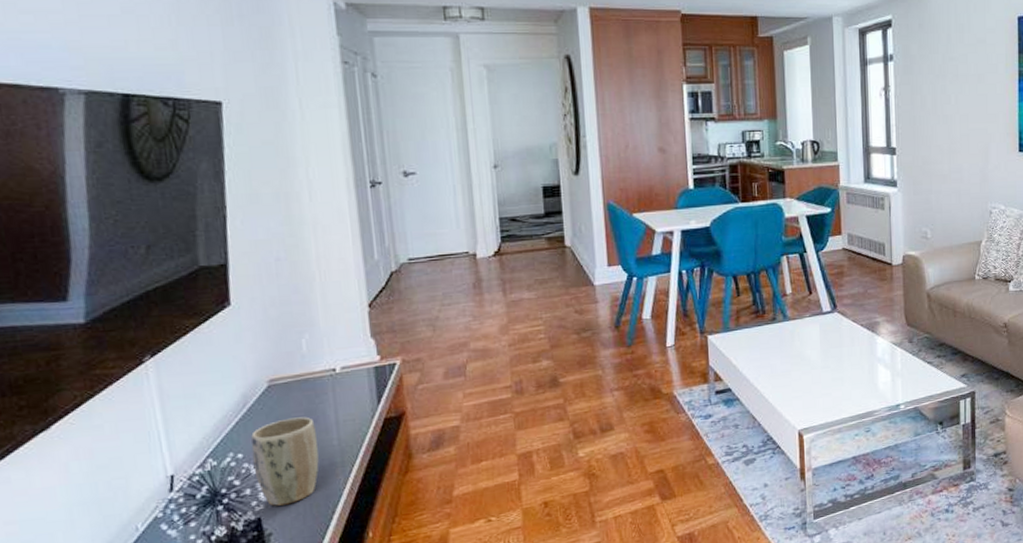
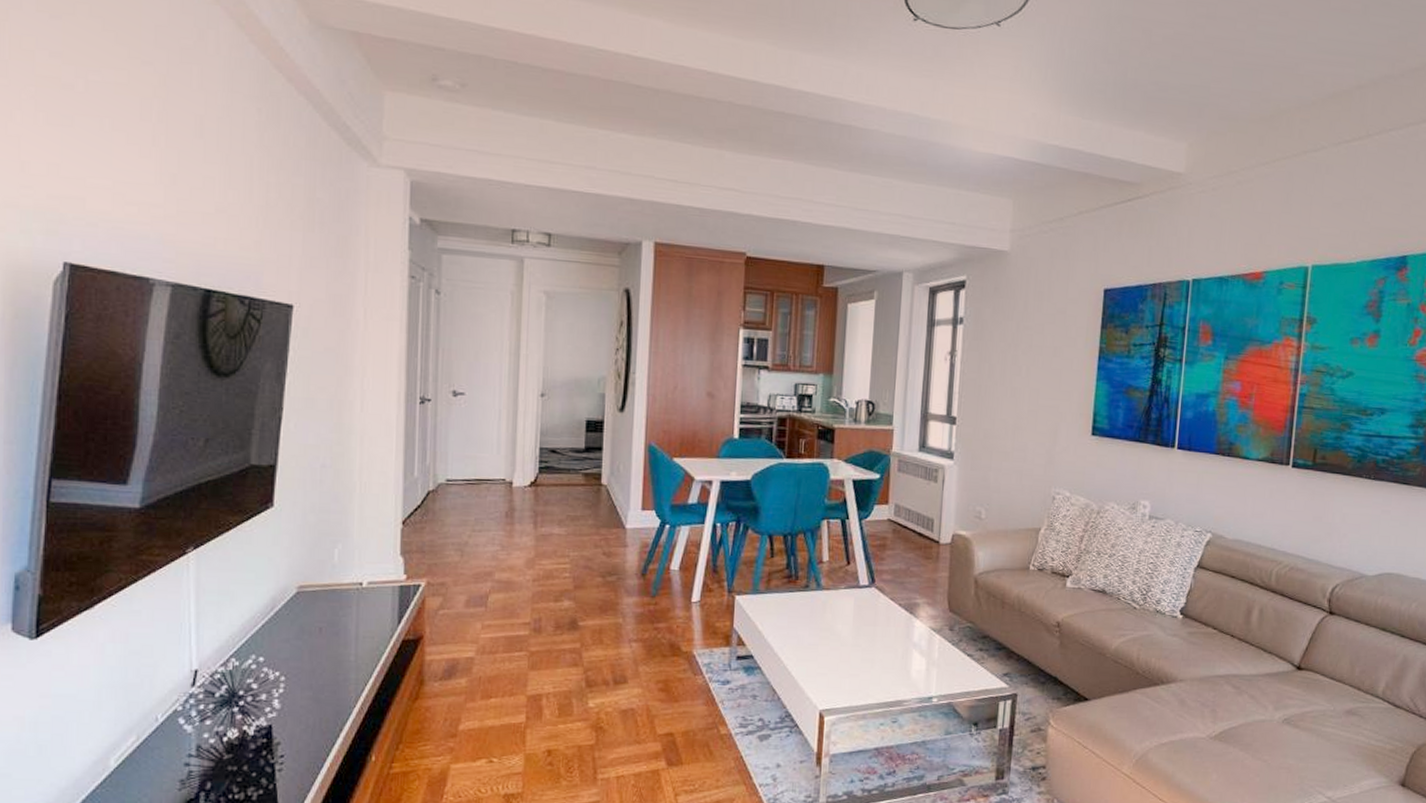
plant pot: present [251,417,319,506] -> none [272,627,336,716]

